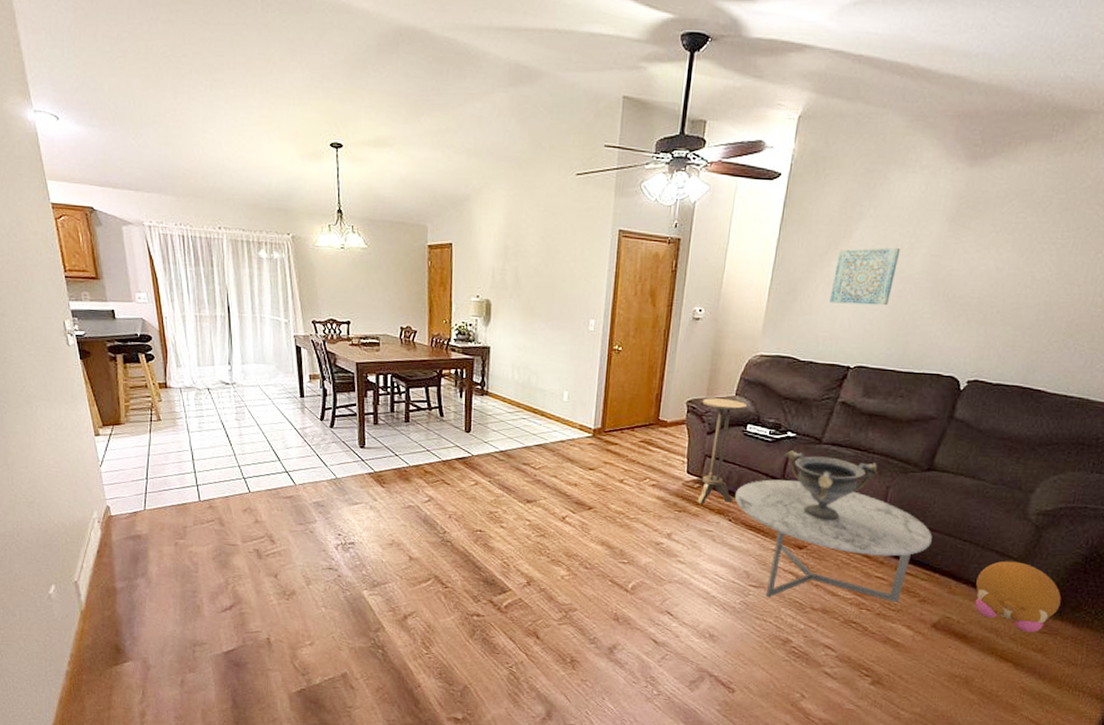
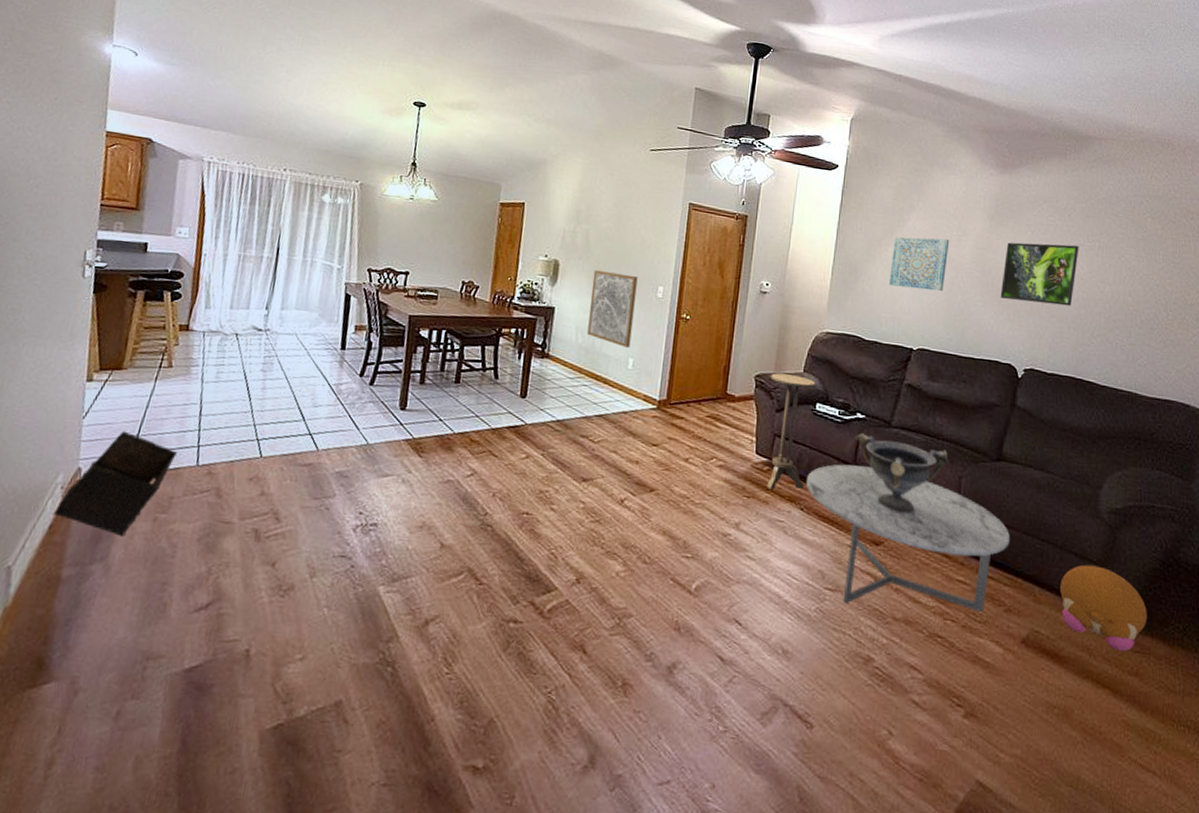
storage bin: none [97,475,181,558] -> present [53,431,177,537]
wall art: none [523,306,569,381] -> present [587,269,638,348]
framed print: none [950,243,1050,312] -> present [1000,242,1079,306]

